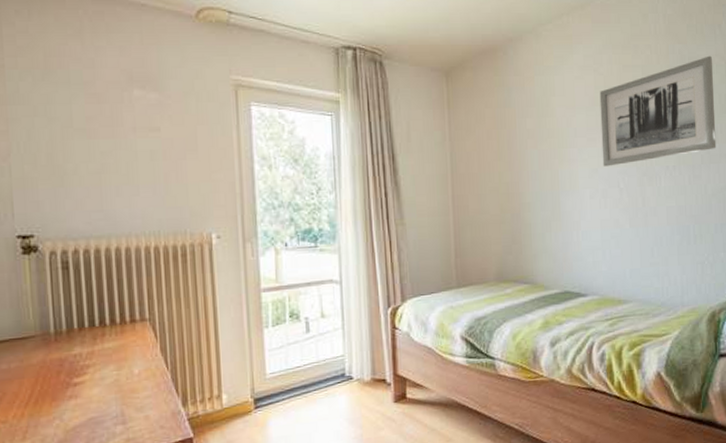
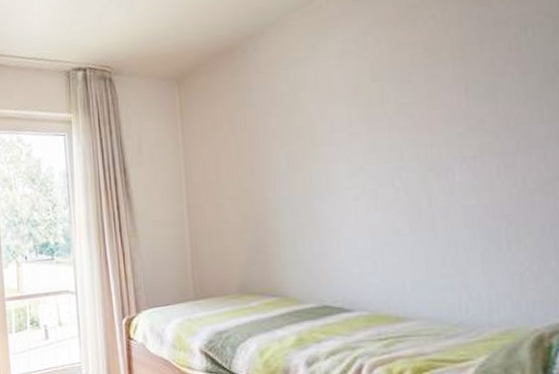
wall art: present [599,55,717,167] -> none [364,14,541,164]

